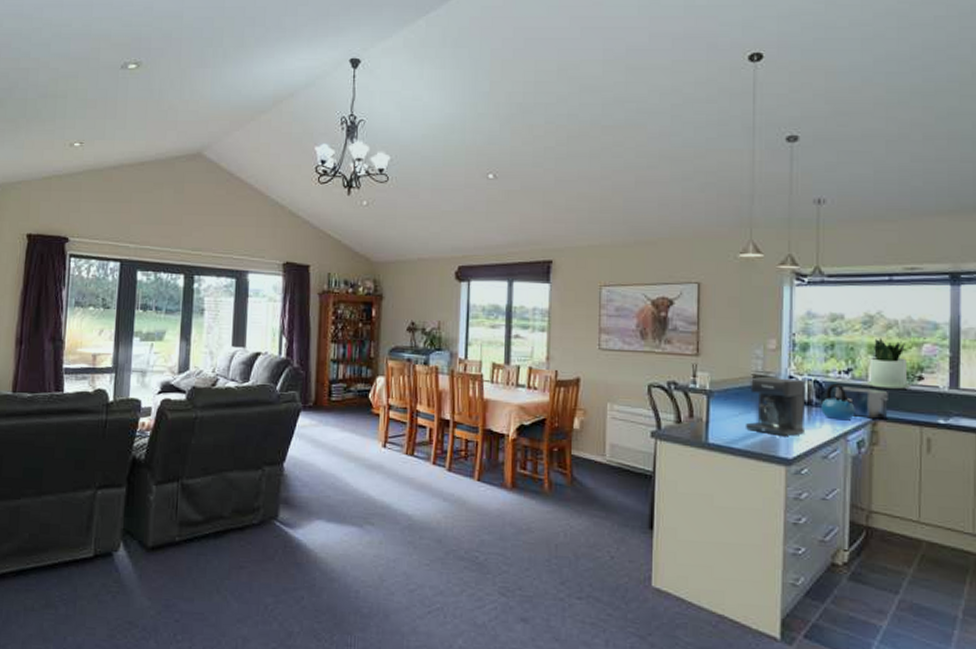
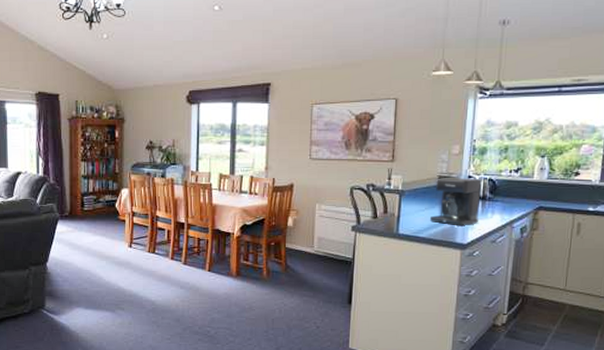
kettle: present [821,383,855,421] -> none [493,180,521,211]
toaster: present [835,386,888,419] -> none [505,183,549,209]
planter: present [866,338,912,390] -> none [532,141,569,184]

